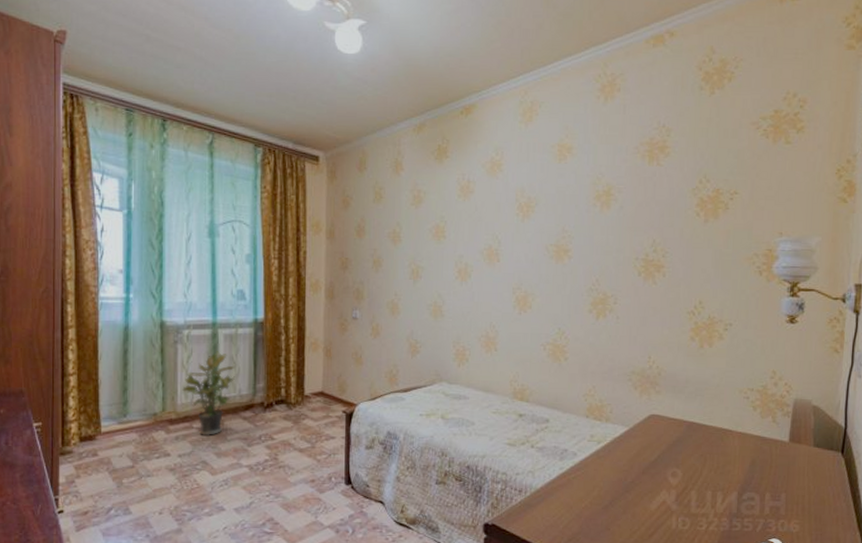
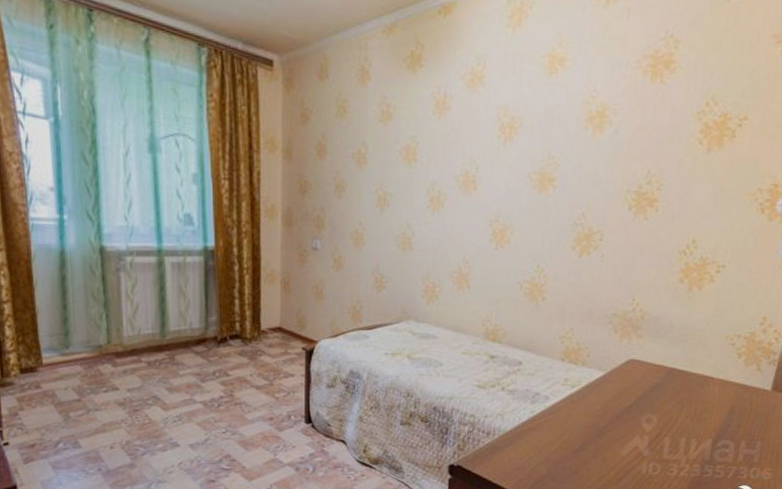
potted plant: present [182,351,236,436] -> none [128,281,186,371]

